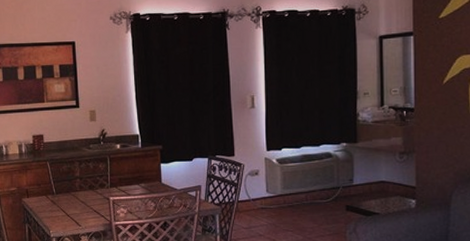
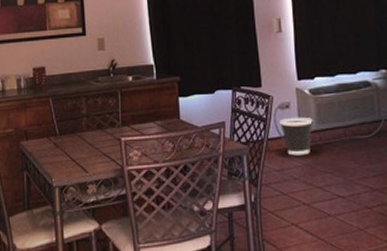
wastebasket: none [249,182,278,216] -> present [280,116,313,156]

